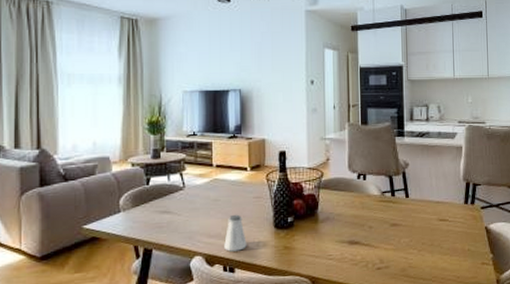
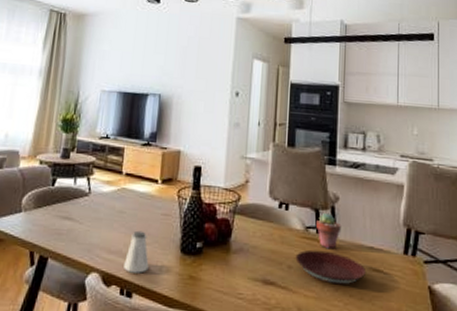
plate: none [375,209,435,236] -> present [295,249,367,285]
potted succulent: none [390,177,412,208] -> present [315,212,342,250]

